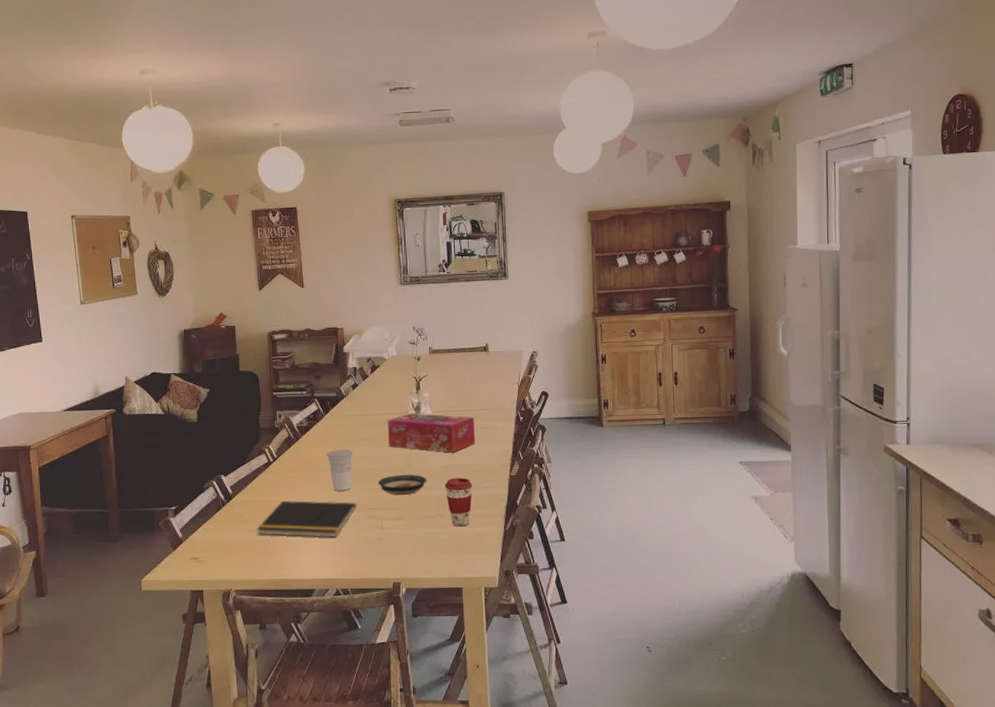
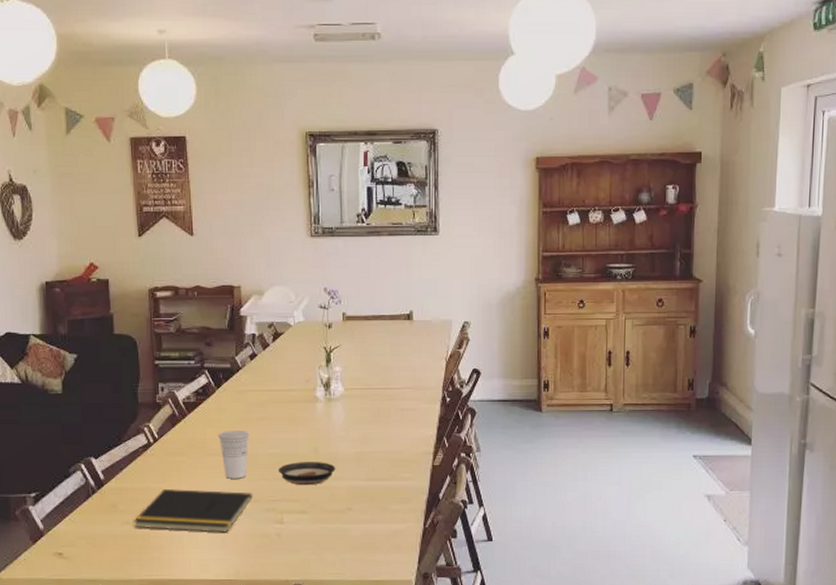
tissue box: present [387,413,476,453] -> none [291,390,394,438]
coffee cup: present [445,478,473,527] -> none [356,467,389,523]

